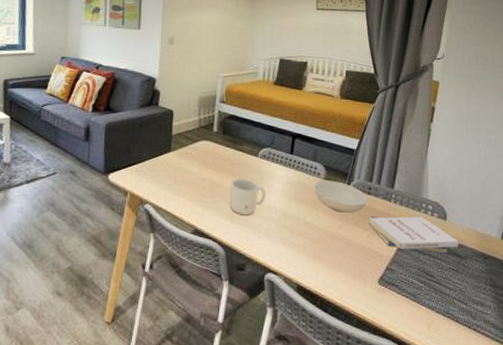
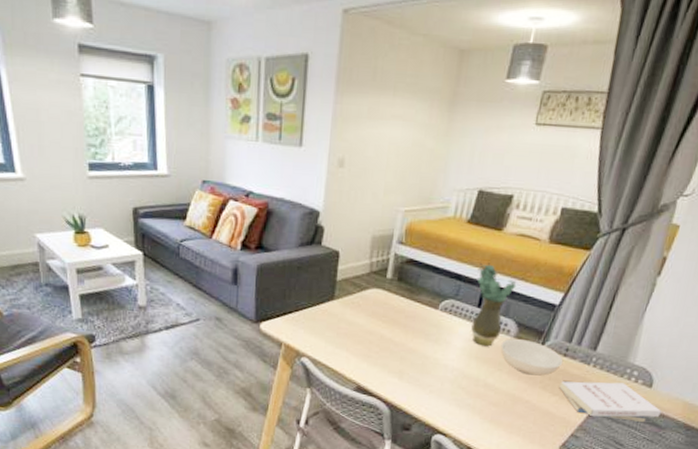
mug: present [230,178,266,216] -> none [399,332,444,374]
vase: none [287,116,320,188] -> present [471,262,517,347]

